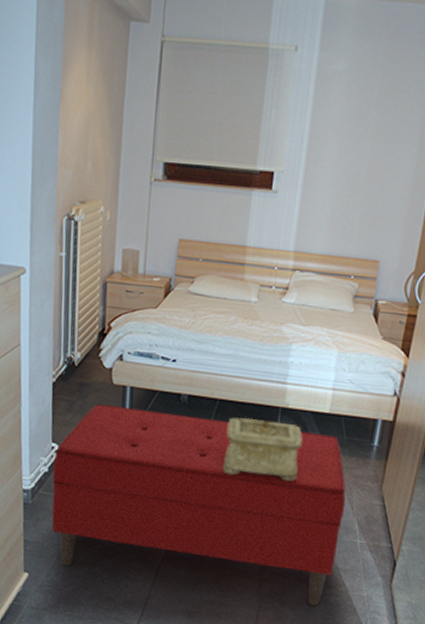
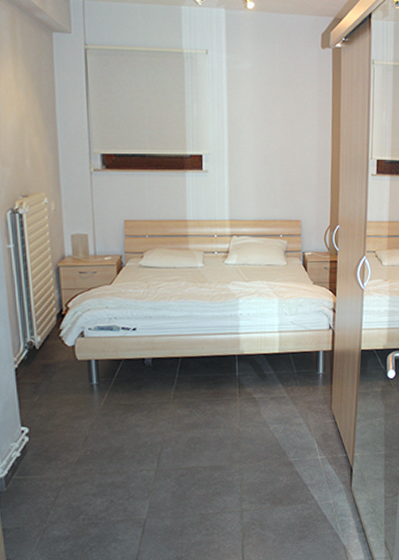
bench: present [52,404,346,606] -> none [24,371,304,544]
decorative box: present [223,417,302,482] -> none [192,368,260,423]

